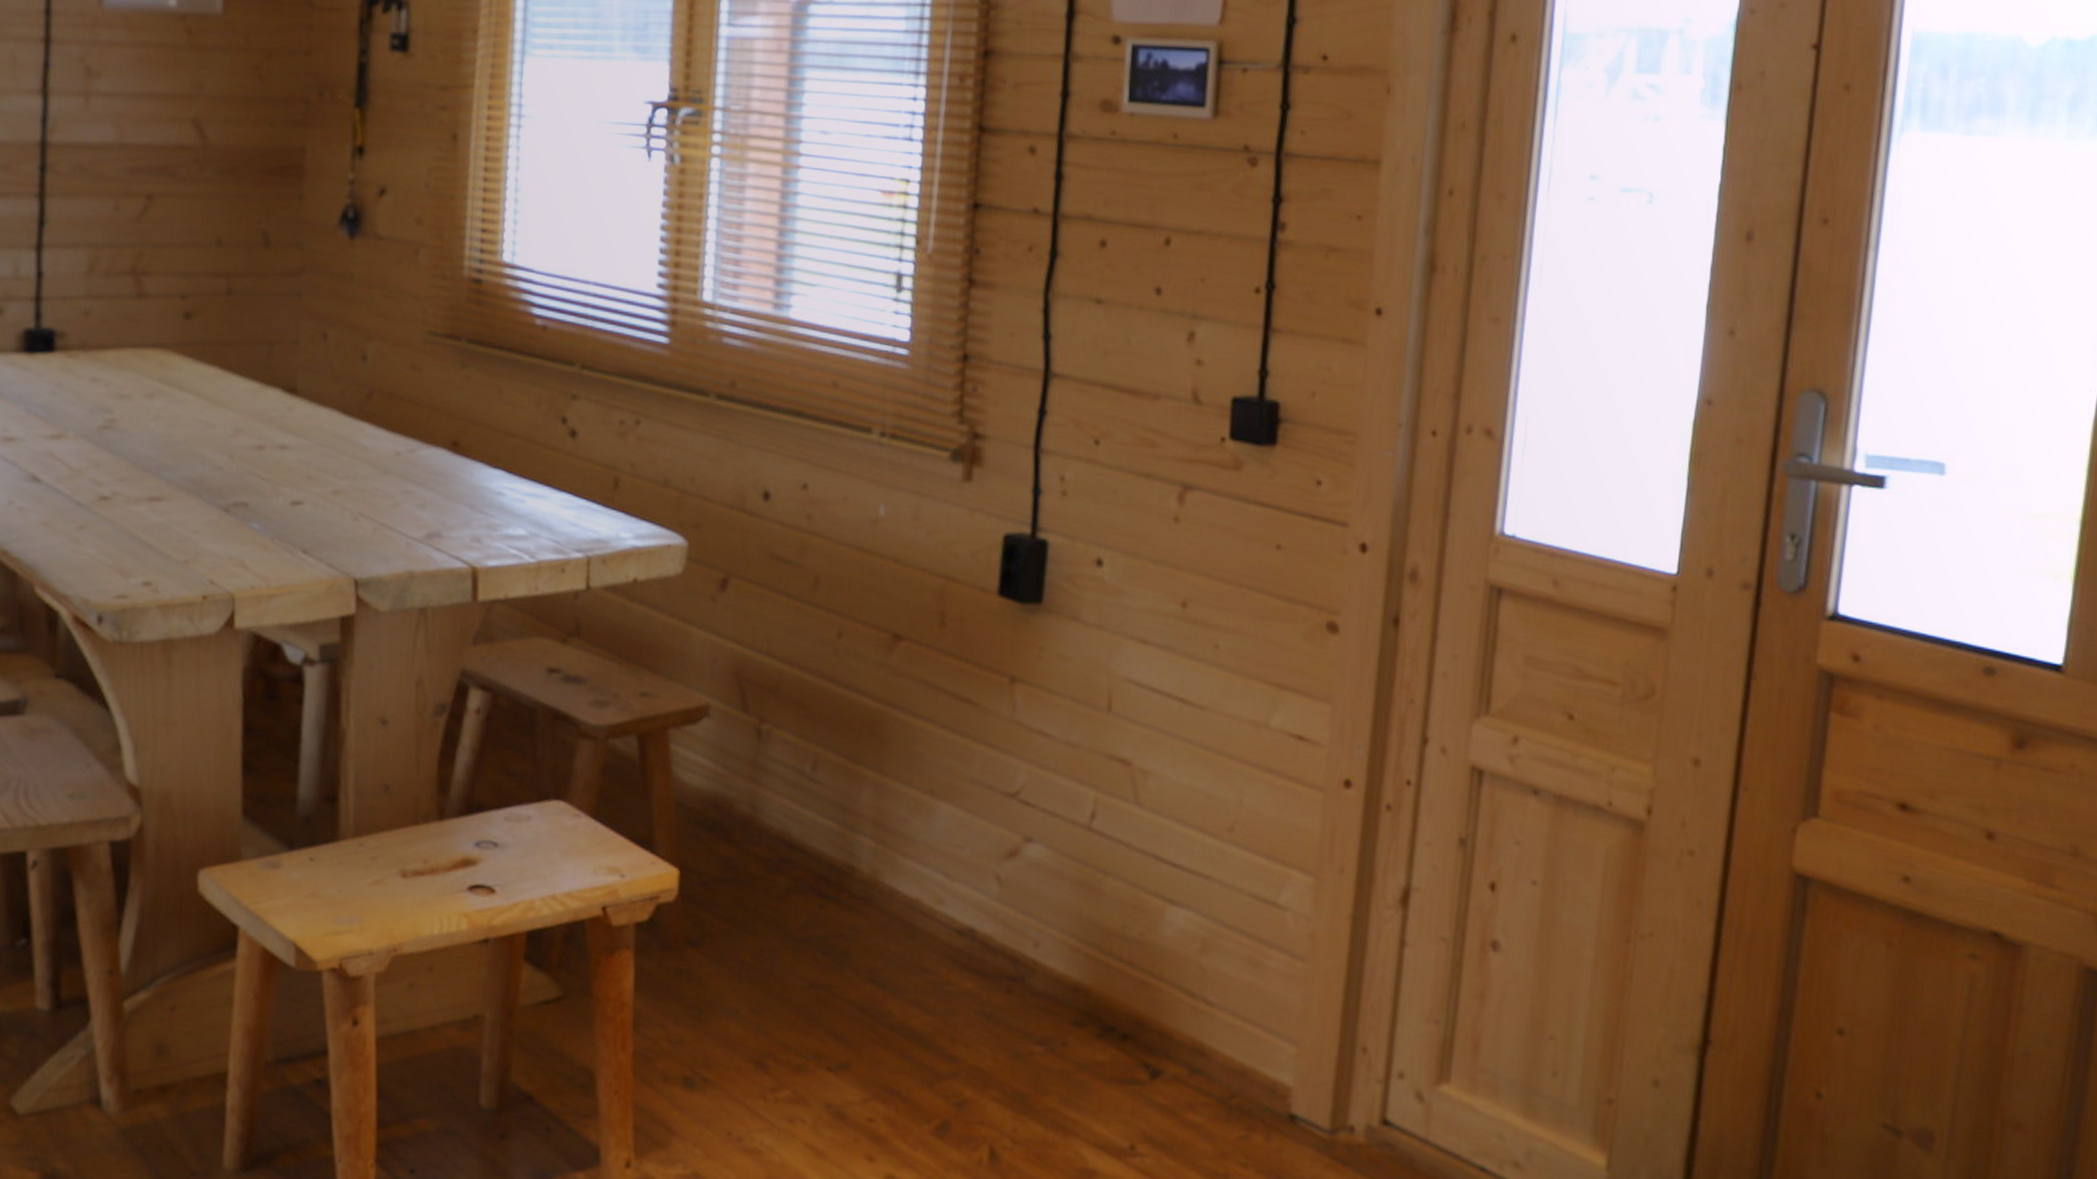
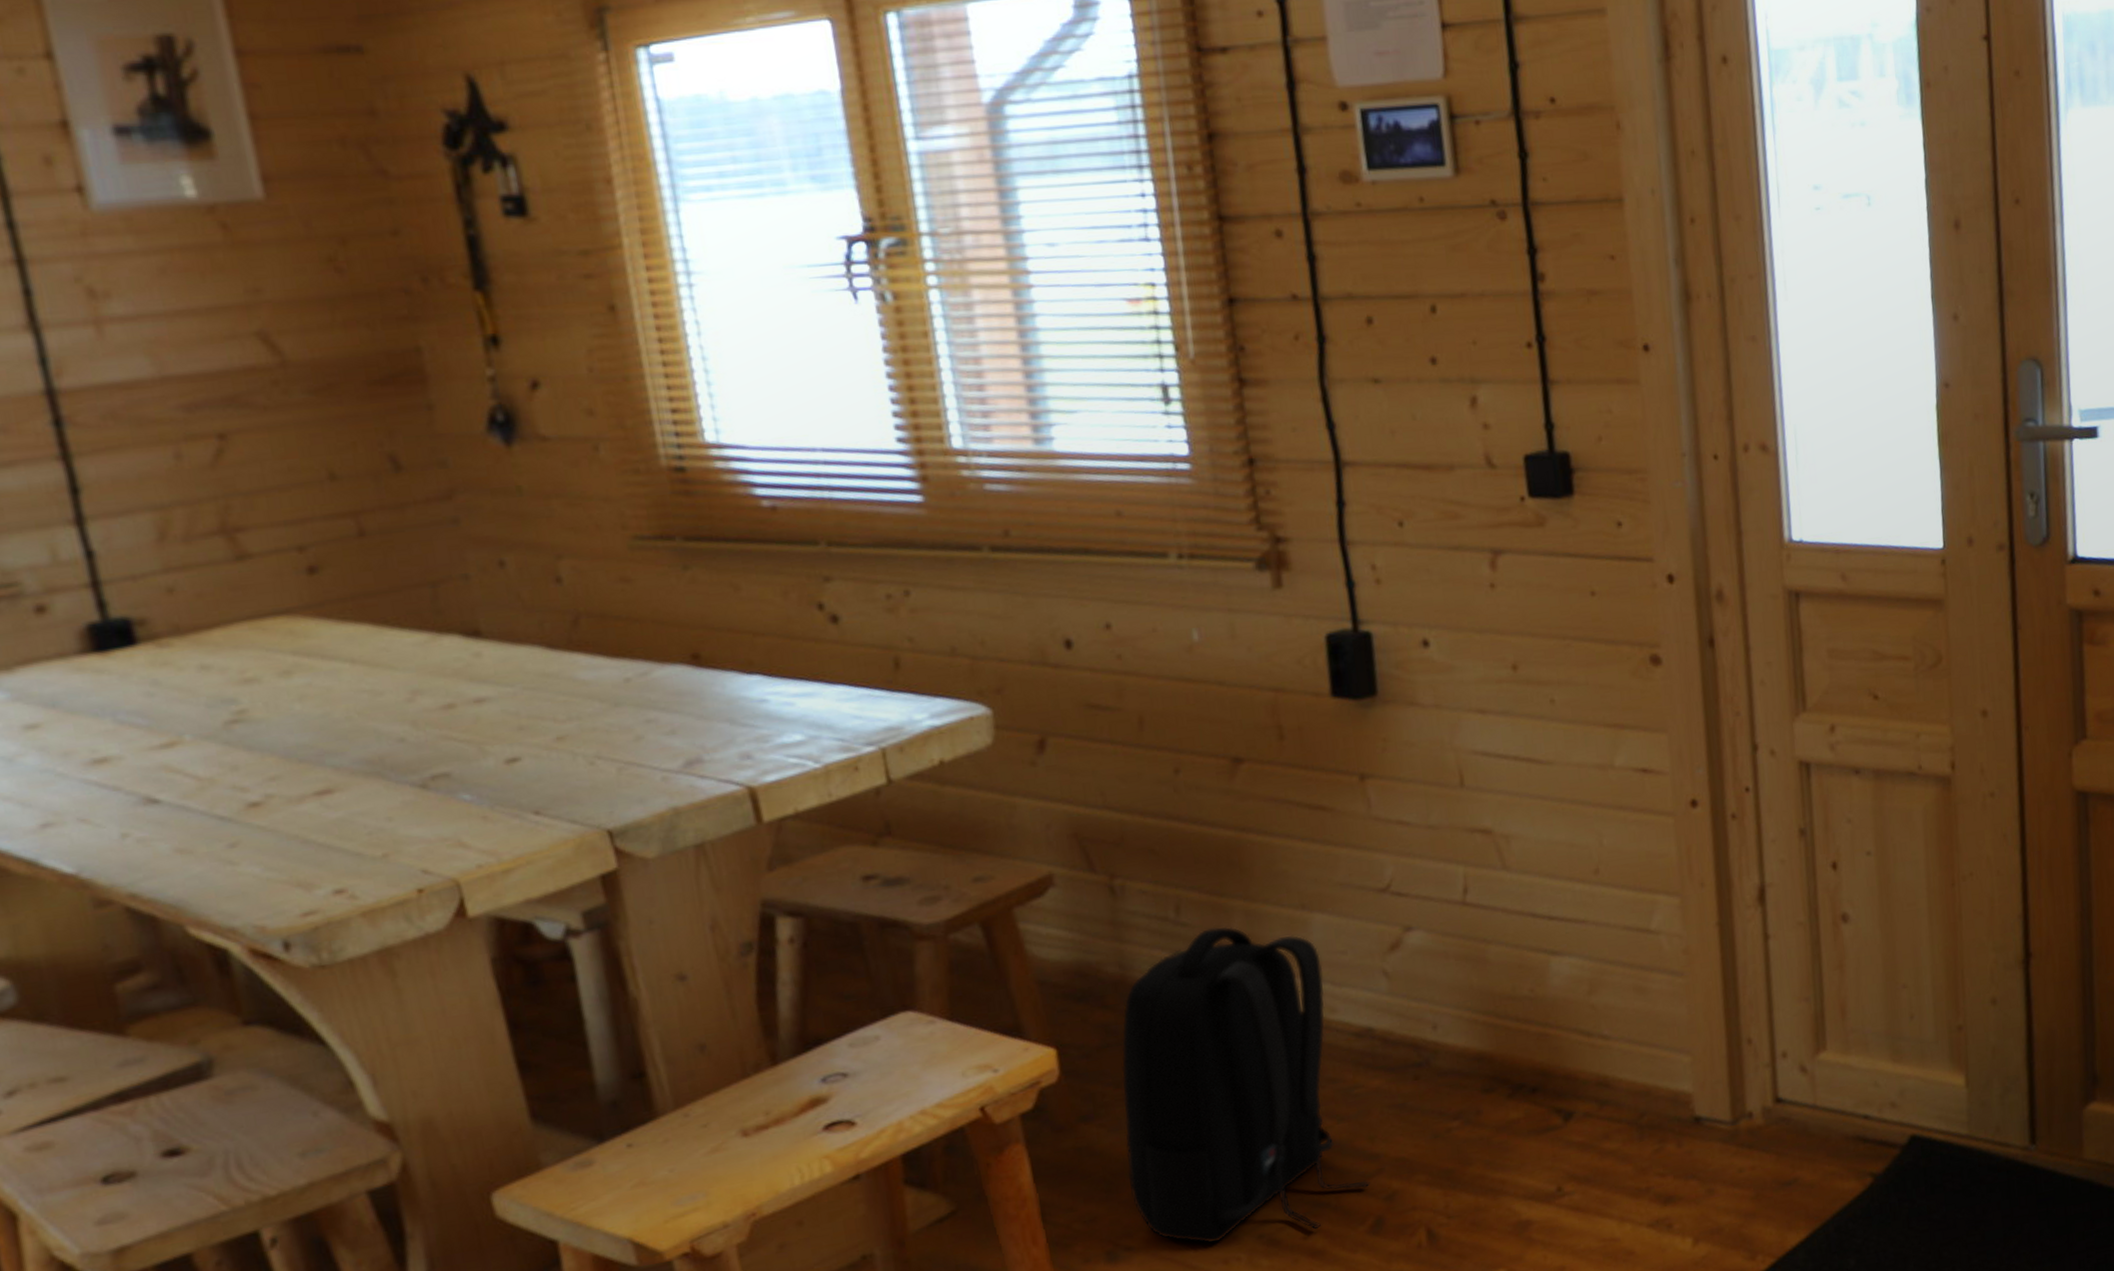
backpack: none [718,791,943,1115] -> present [1121,926,1370,1244]

